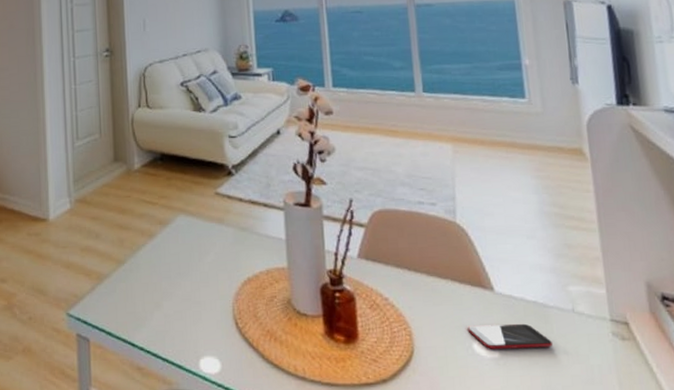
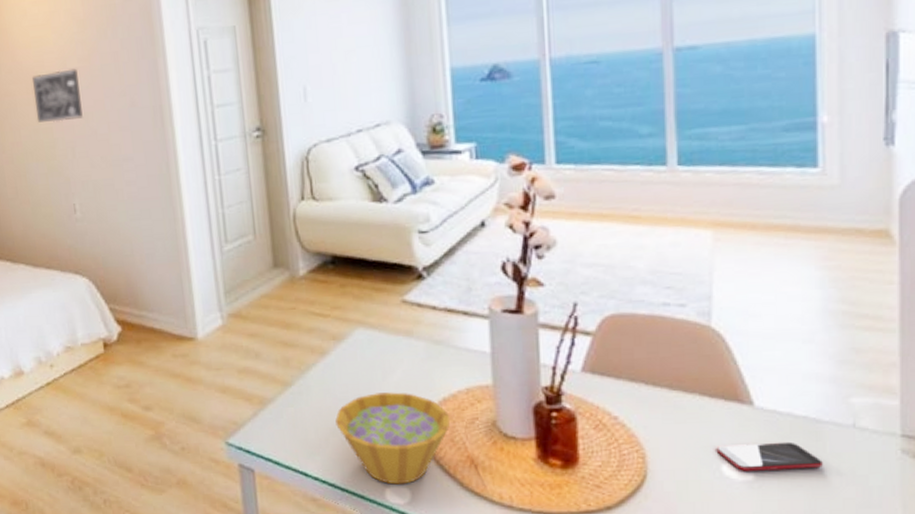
bowl: none [159,271,253,356] -> present [335,392,450,485]

